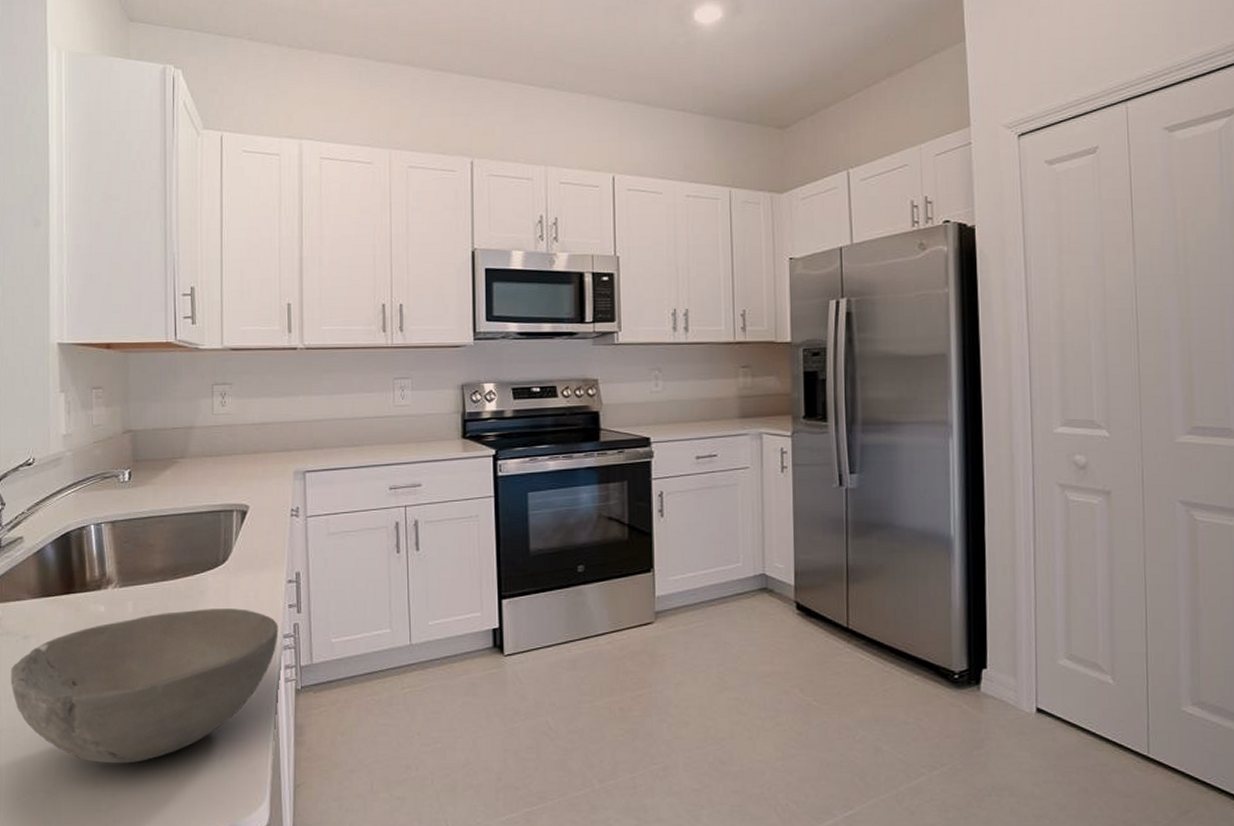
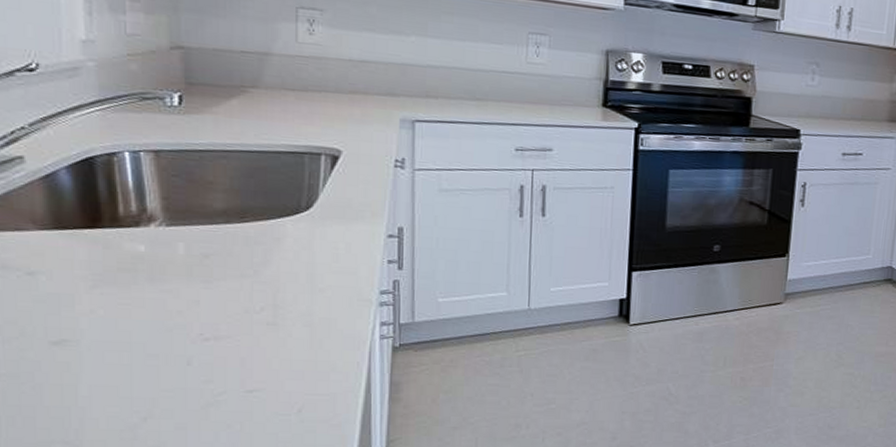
bowl: present [11,608,279,764] -> none [10,257,374,416]

